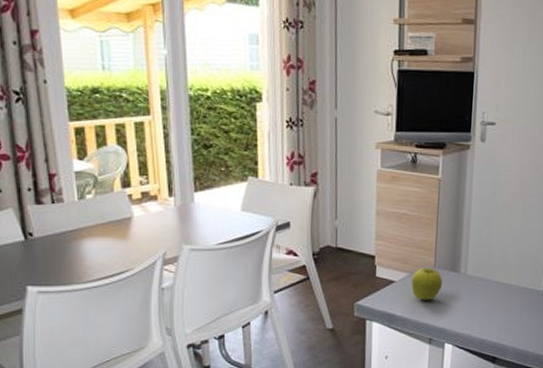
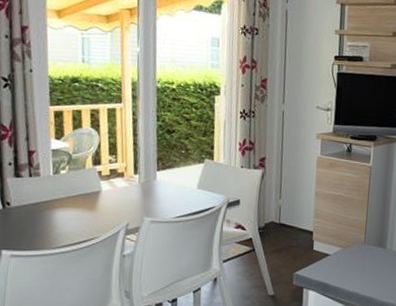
fruit: present [411,267,443,301] -> none [344,242,372,273]

